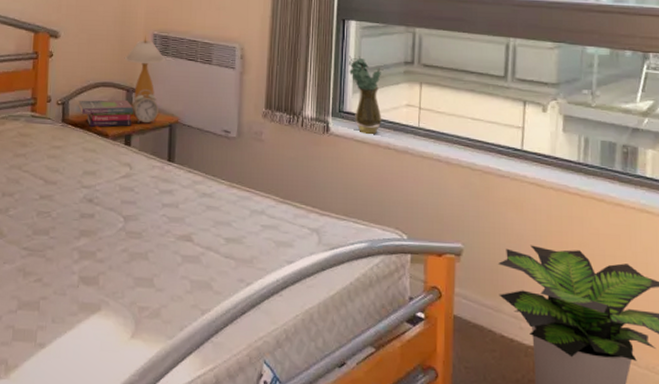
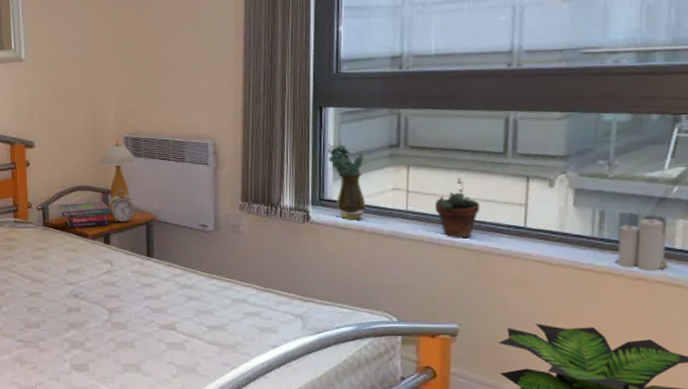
succulent plant: none [443,98,484,158] -> present [434,177,480,238]
candle: none [597,146,641,199] -> present [614,217,669,272]

